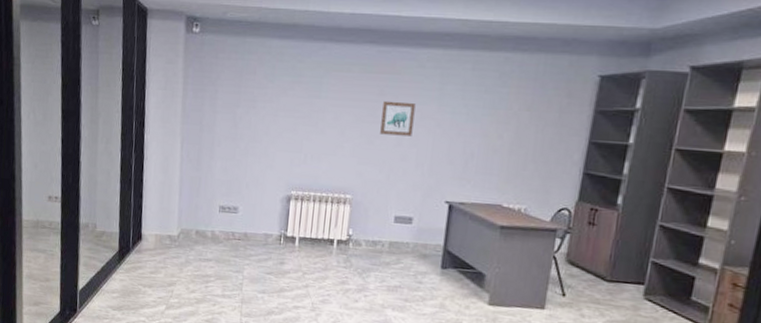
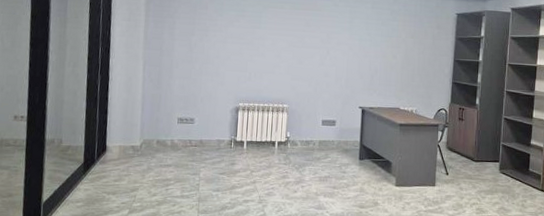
wall art: present [380,100,416,137] -> none [308,30,333,58]

